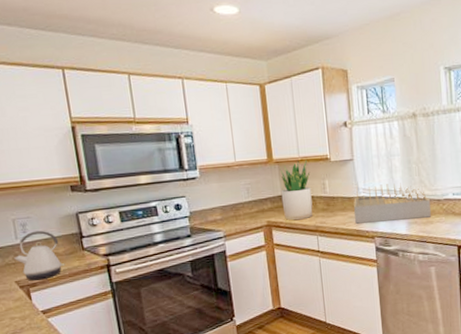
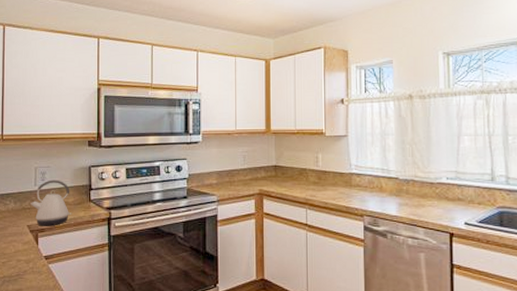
planter: present [279,159,313,221] -> none [275,132,305,191]
architectural model: present [354,183,432,224] -> none [345,160,424,200]

